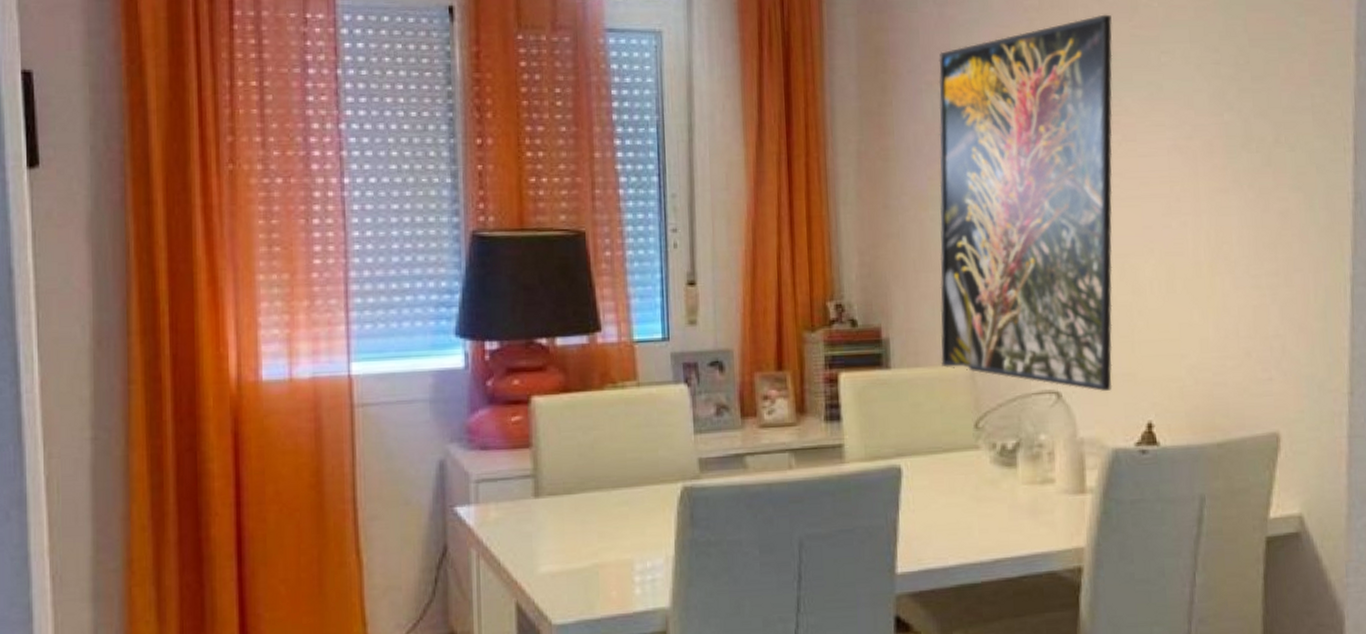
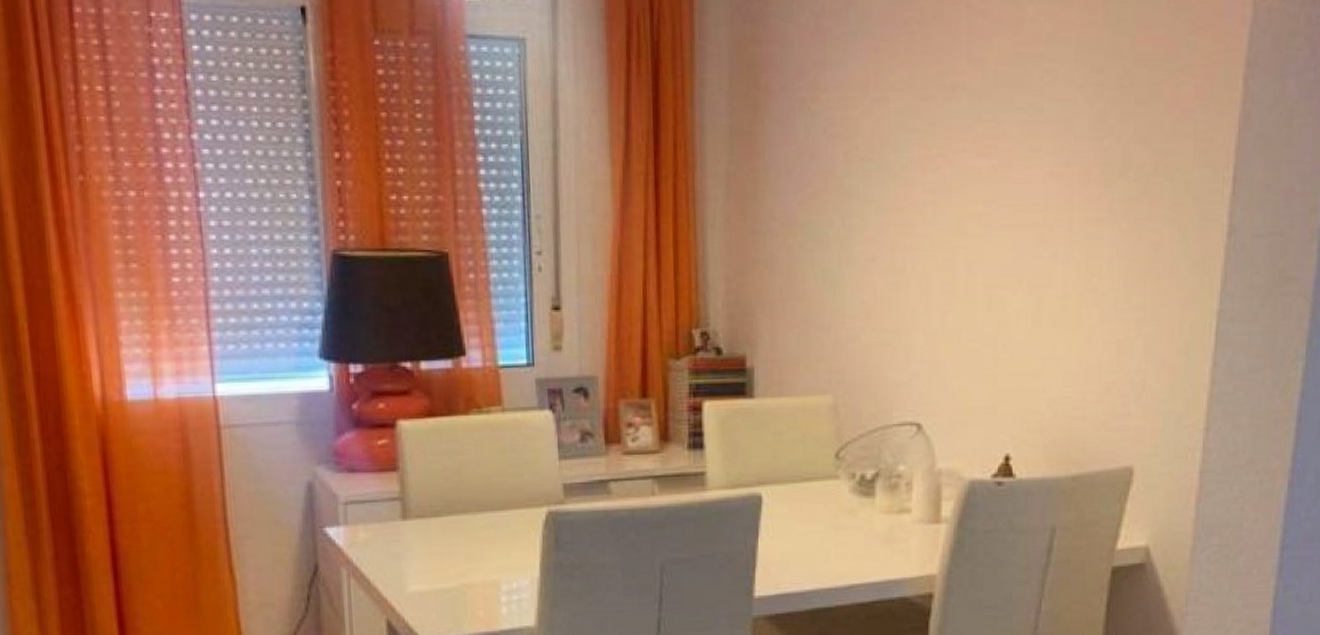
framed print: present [938,14,1113,391] -> none [804,28,995,423]

